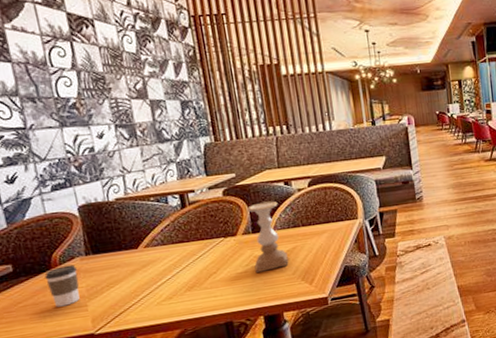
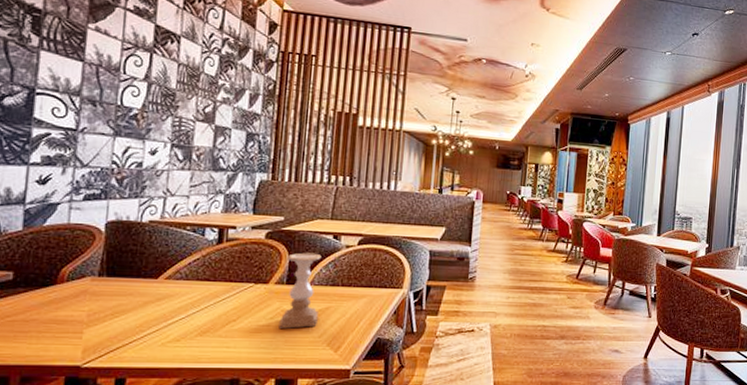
coffee cup: present [44,264,80,307] -> none [45,283,84,329]

